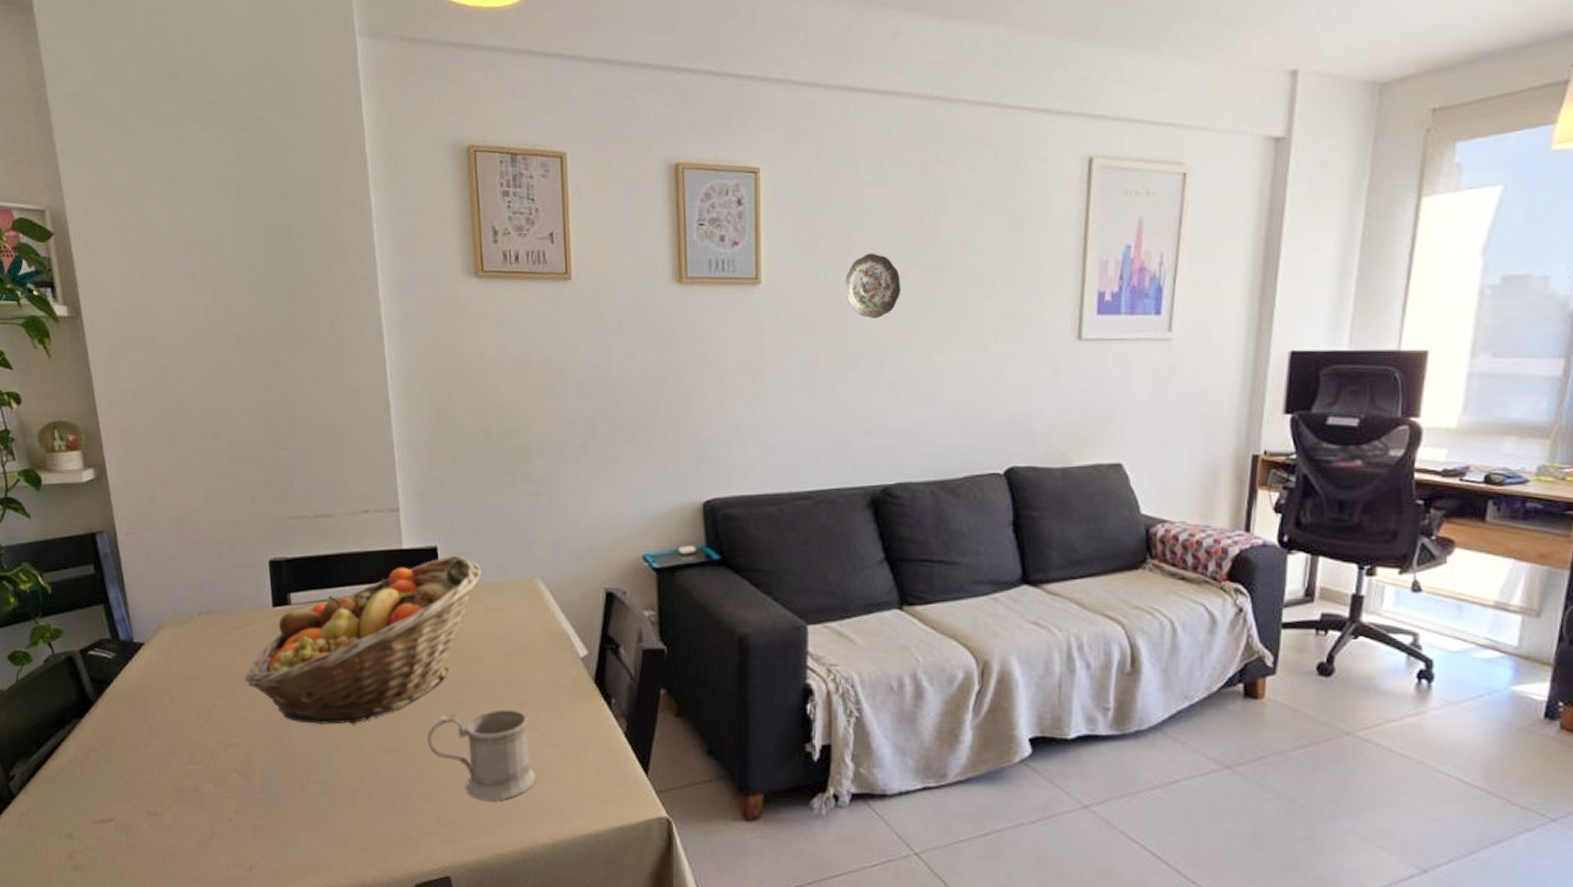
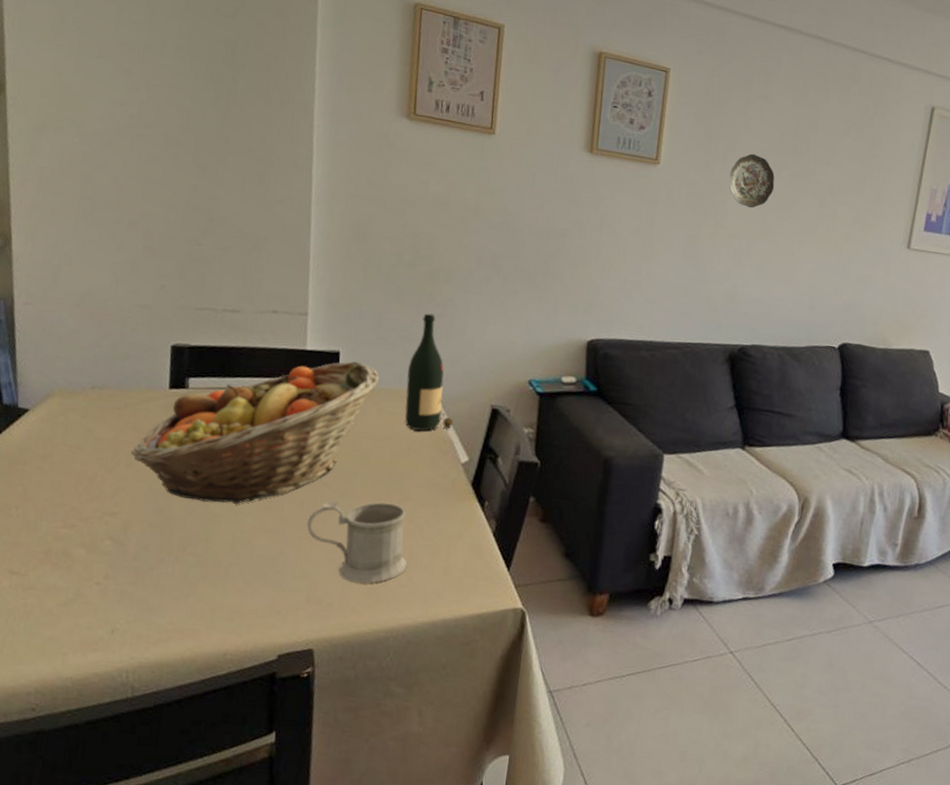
wine bottle: none [510,493,566,627] -> present [405,313,453,431]

